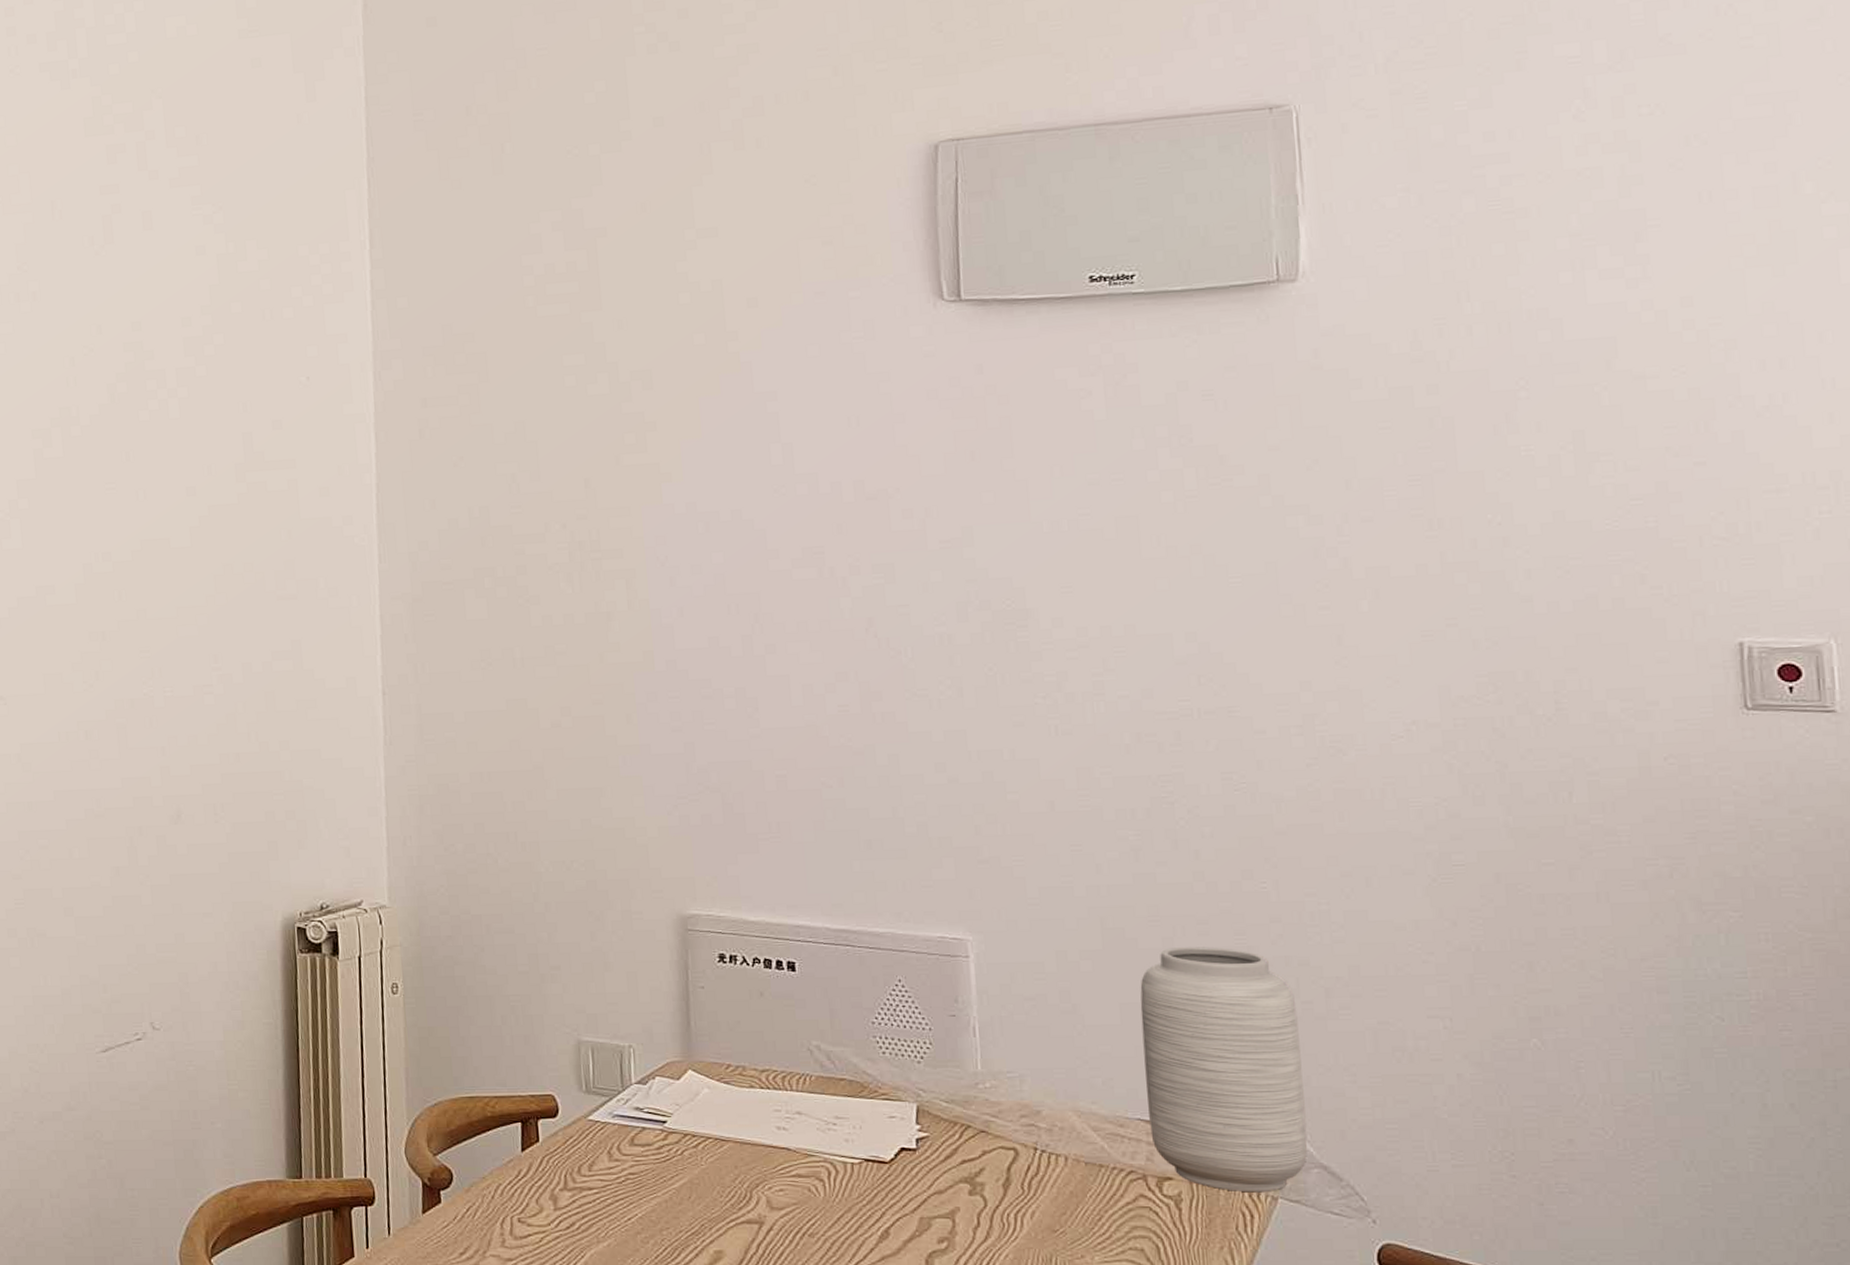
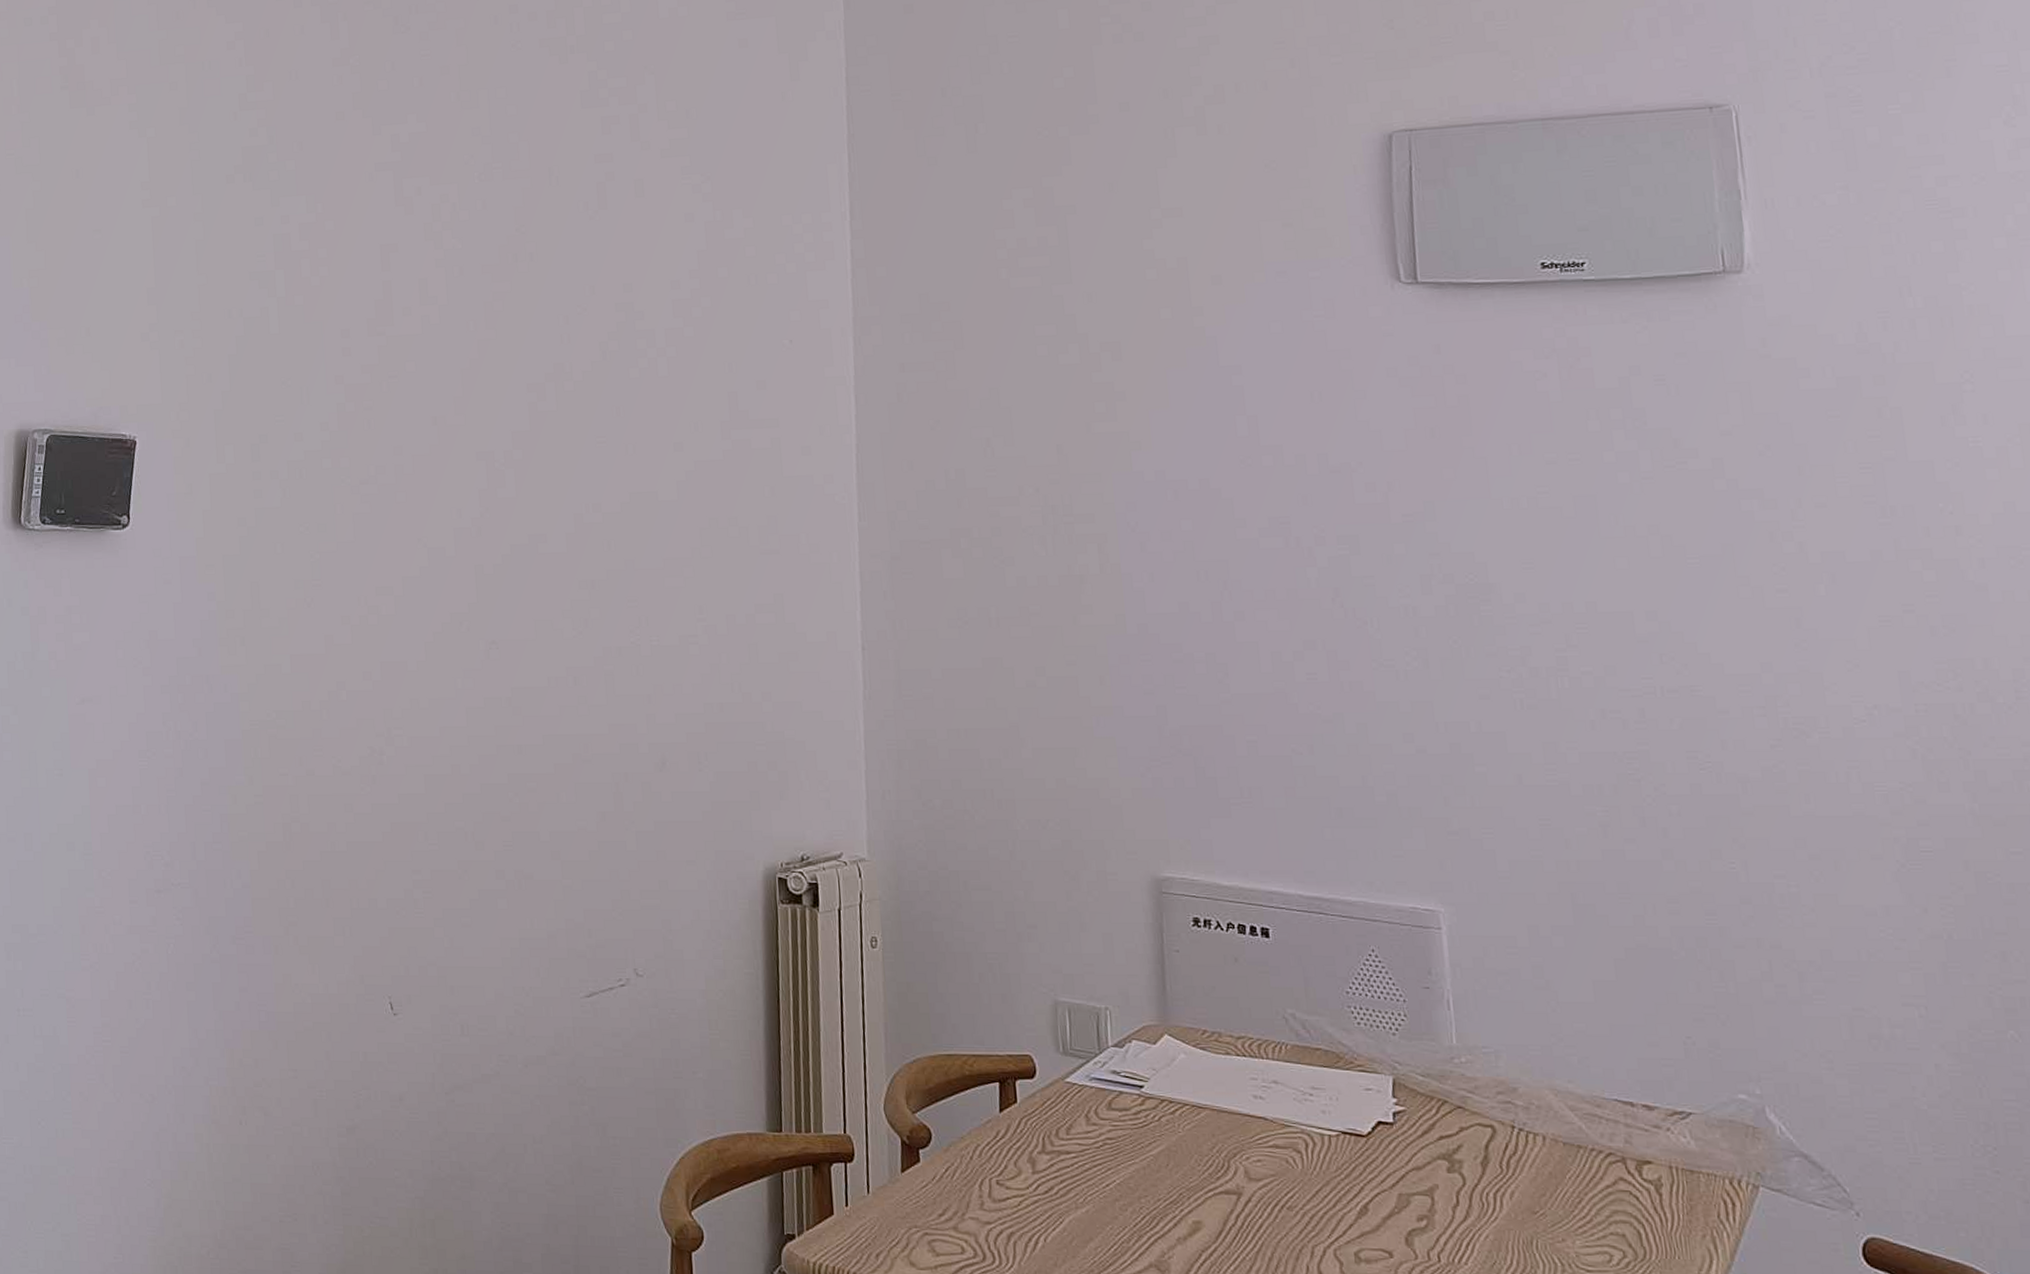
vase: present [1140,947,1308,1193] -> none [1612,926,1787,1180]

